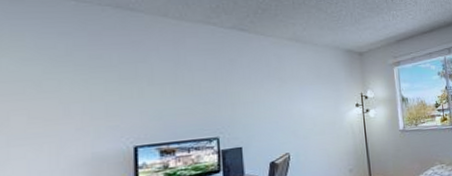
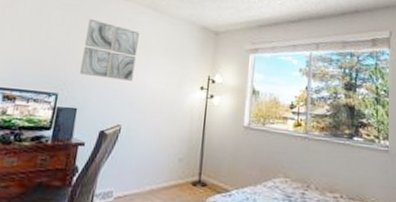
wall art: none [233,59,291,115] -> present [80,18,139,81]

